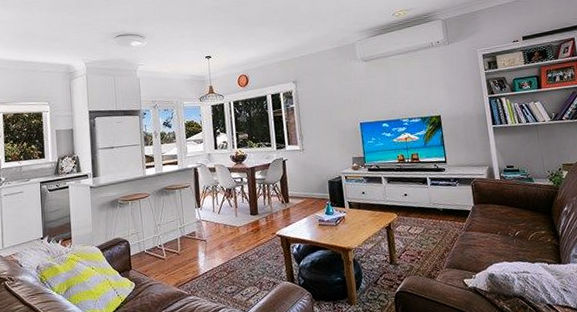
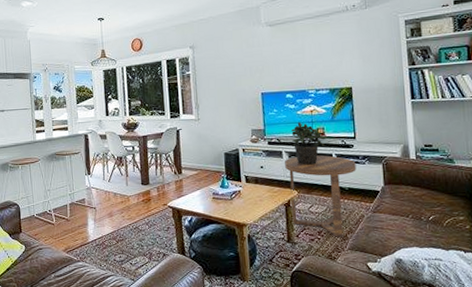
side table: none [384,179,449,257] -> present [285,155,356,237]
potted plant: none [389,149,422,189] -> present [291,122,328,165]

